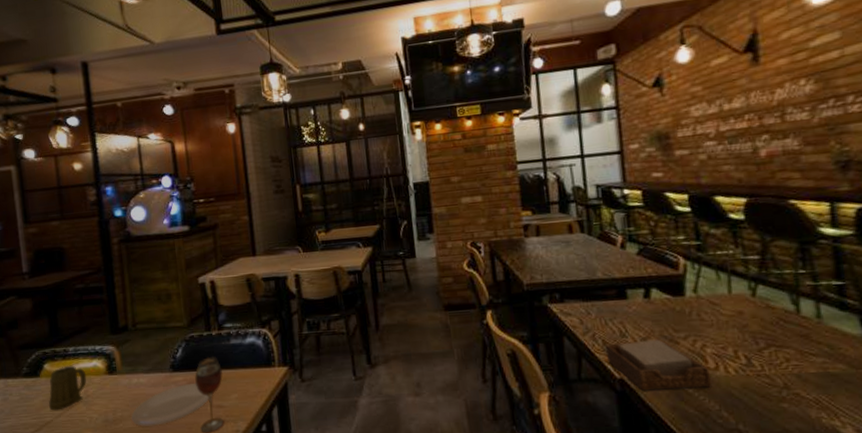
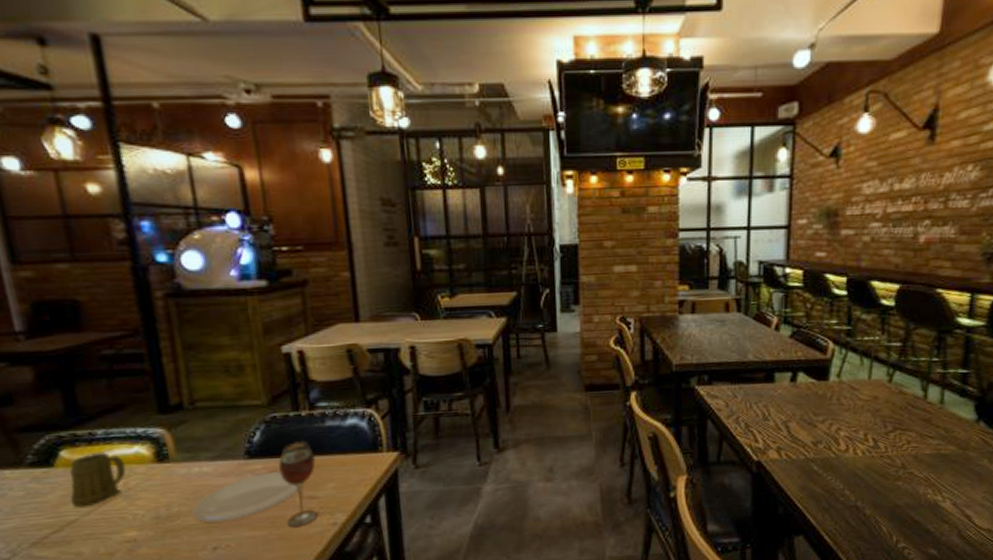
napkin holder: present [605,339,712,391] -> none [746,422,841,472]

